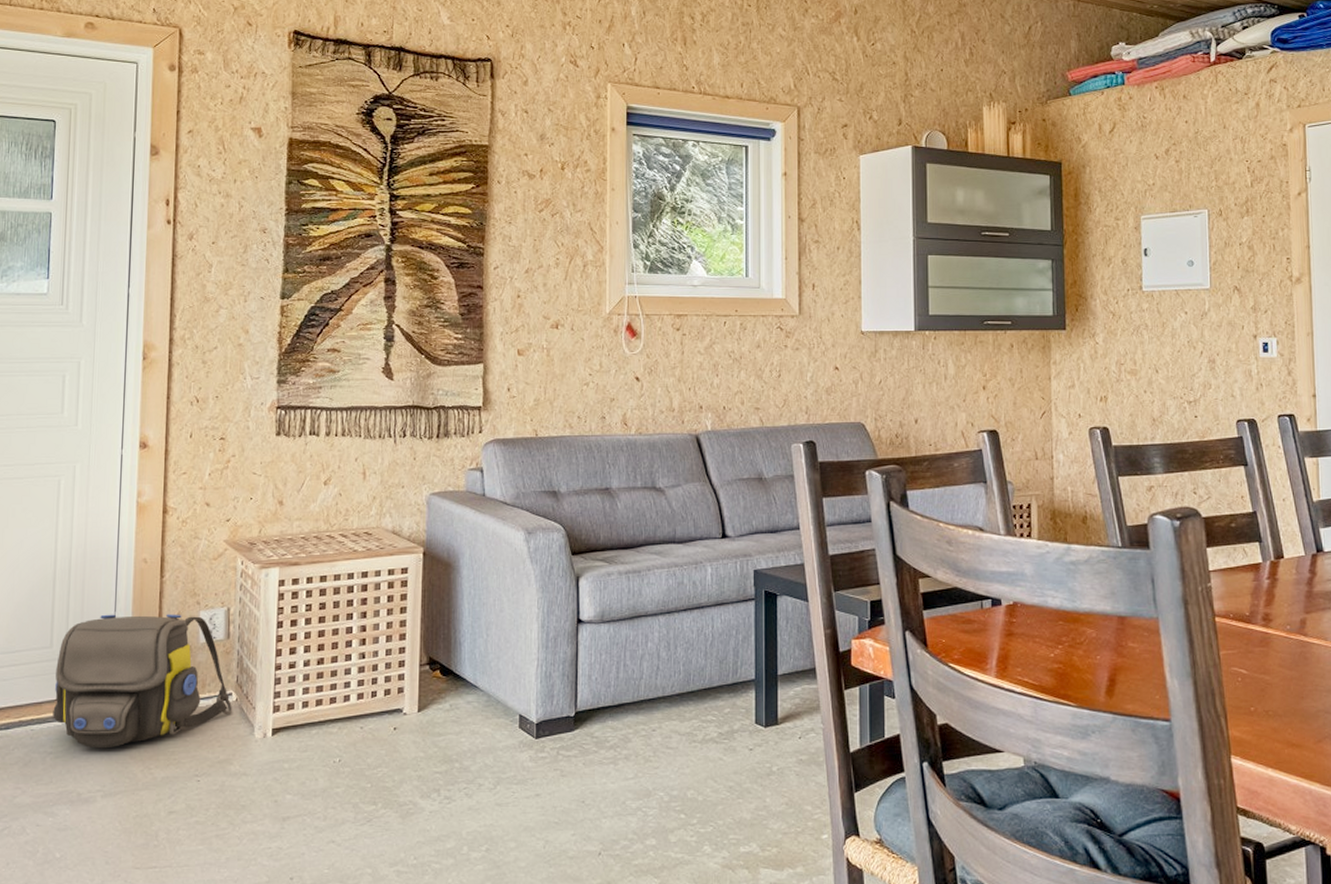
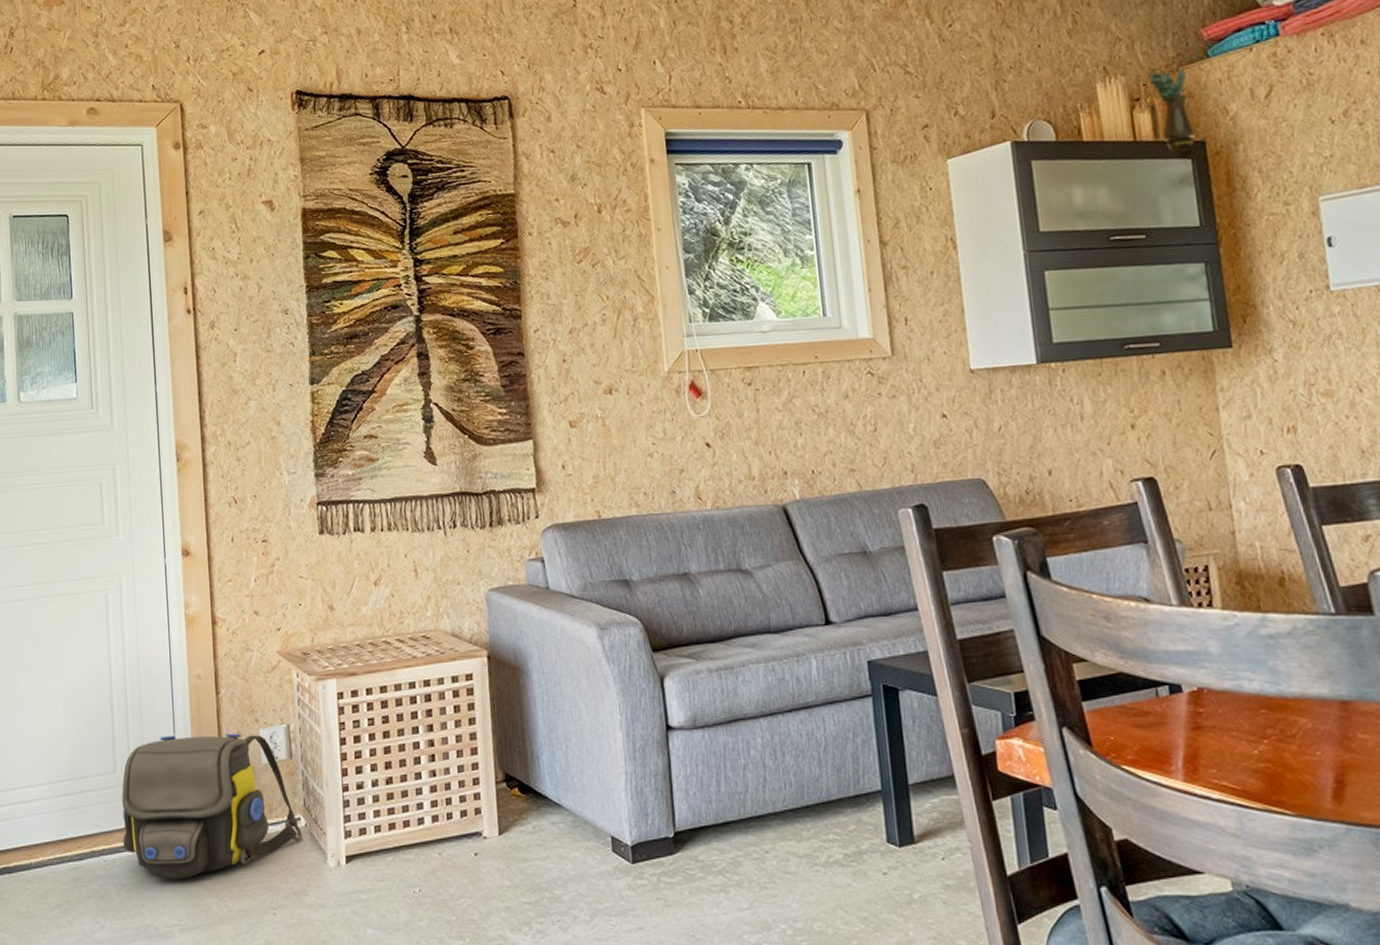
vase: none [1023,99,1055,169] -> present [1147,66,1197,152]

